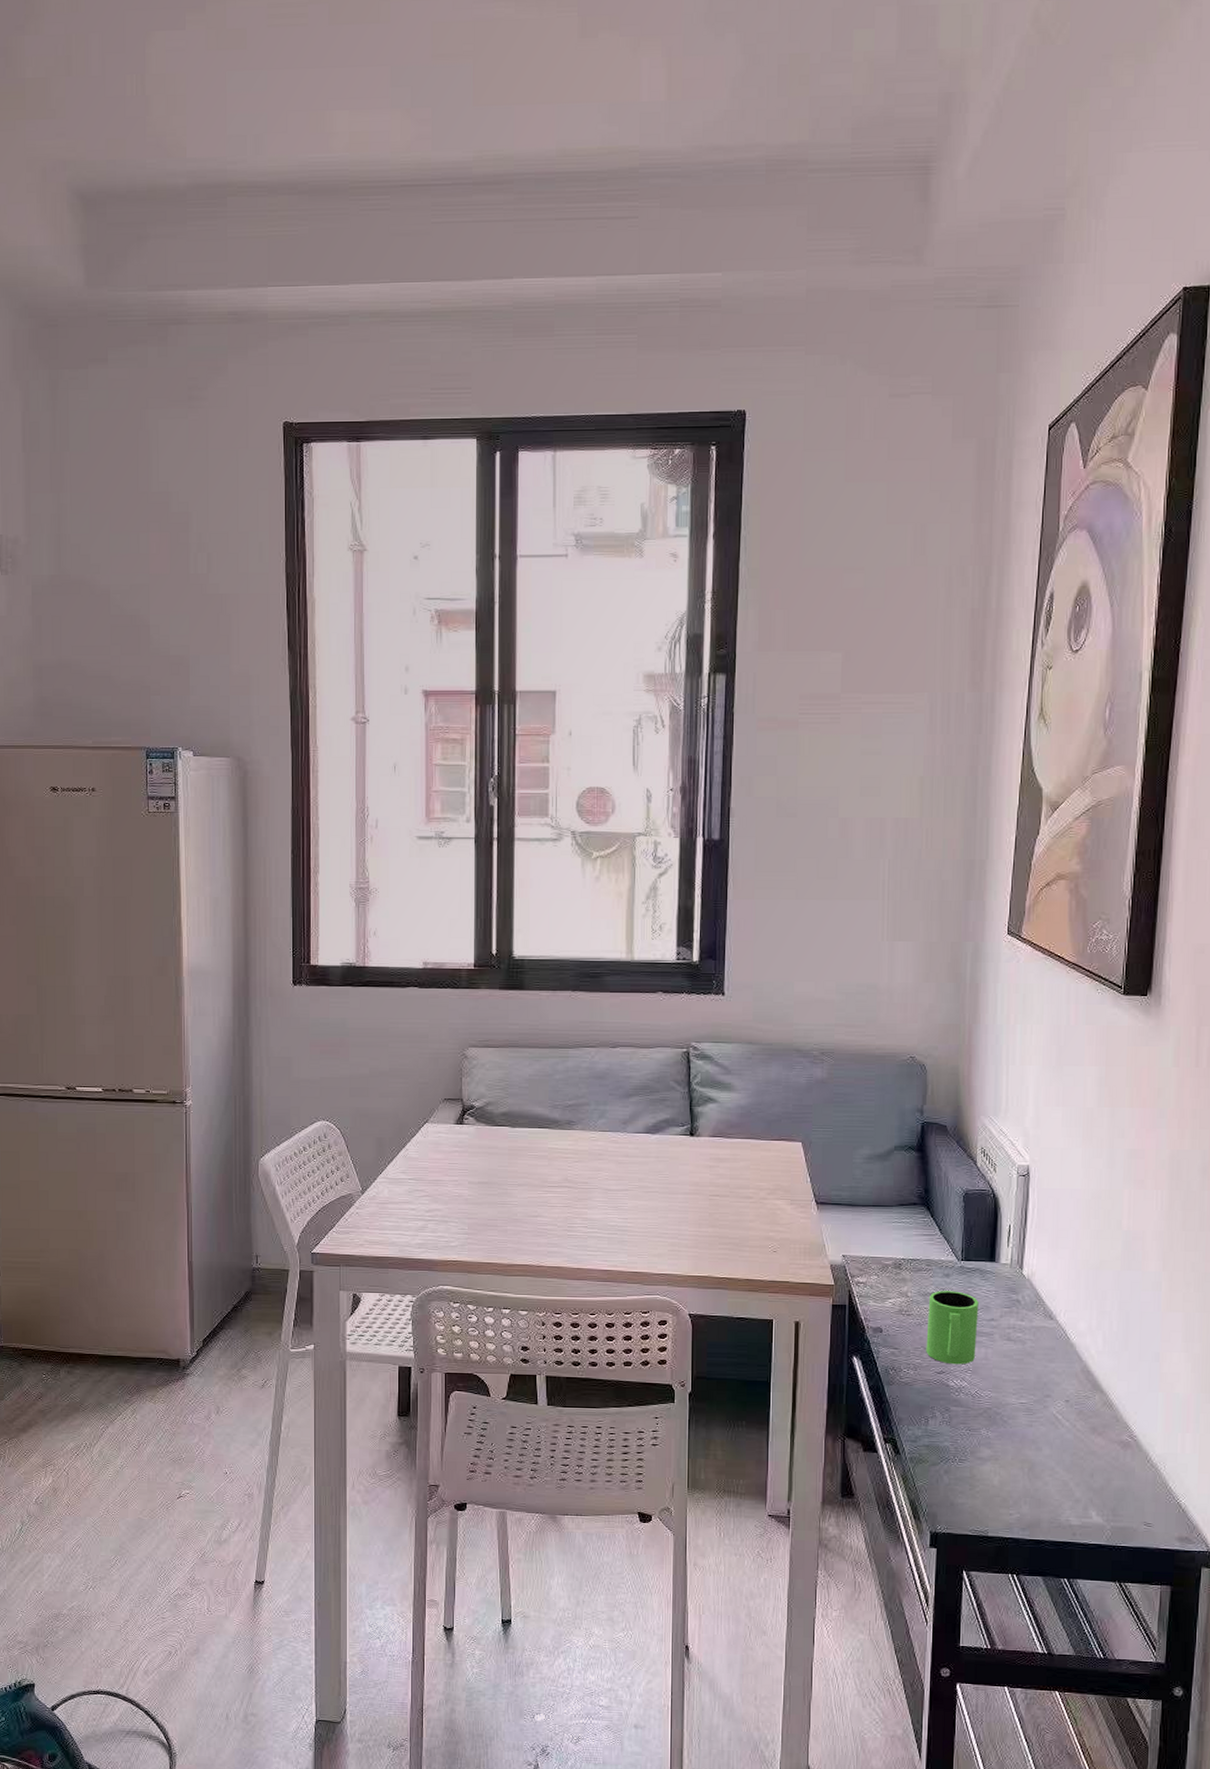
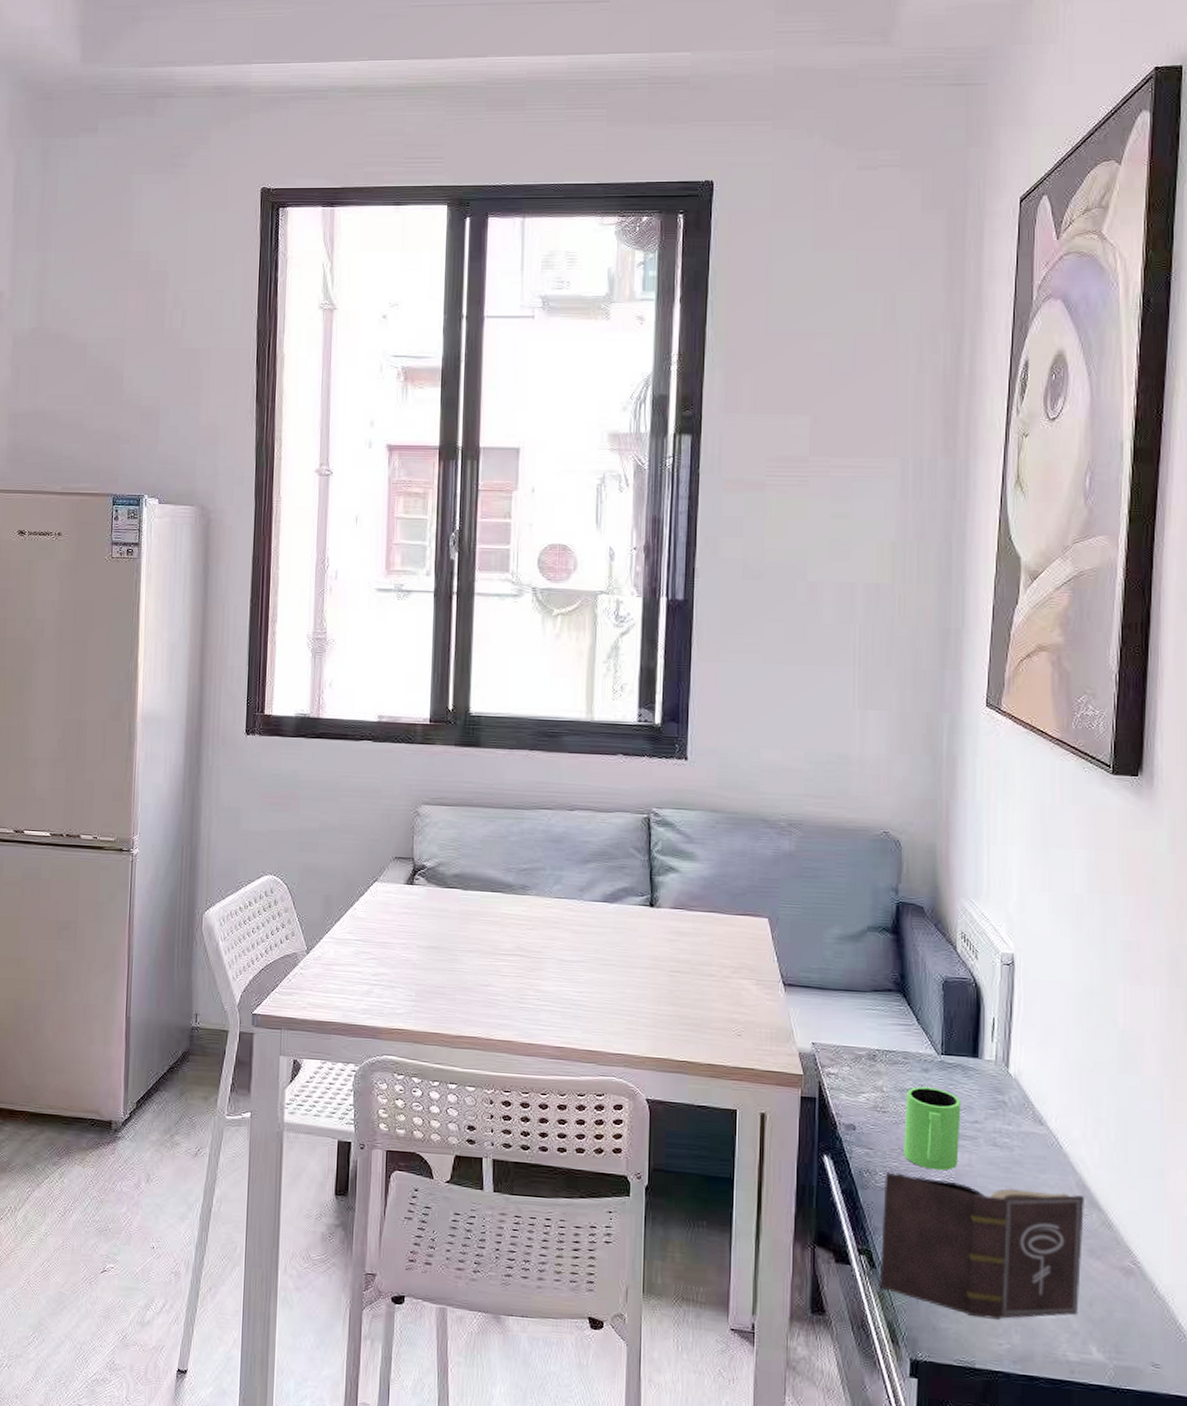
book: none [903,1369,1088,1493] -> present [879,1172,1084,1320]

